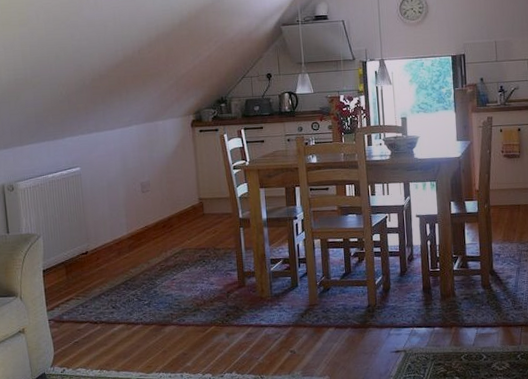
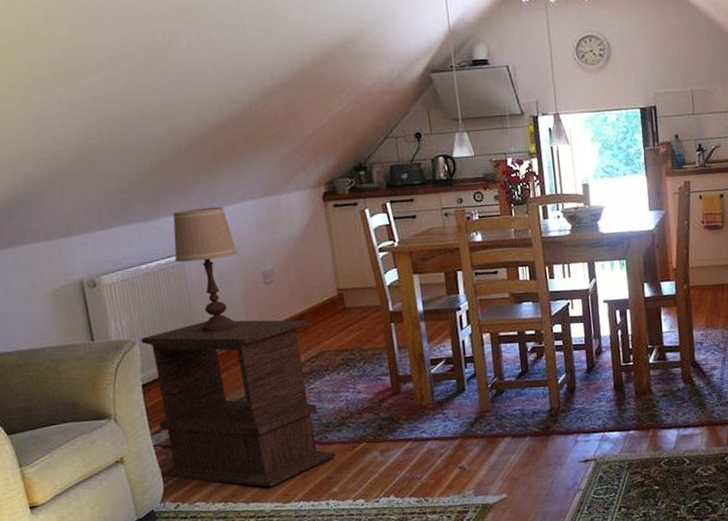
side table: none [44,220,191,359] -> present [141,319,337,487]
table lamp: none [74,129,123,230] -> present [173,206,238,333]

